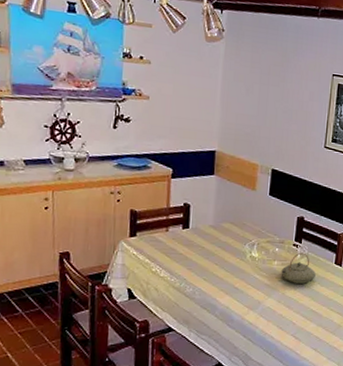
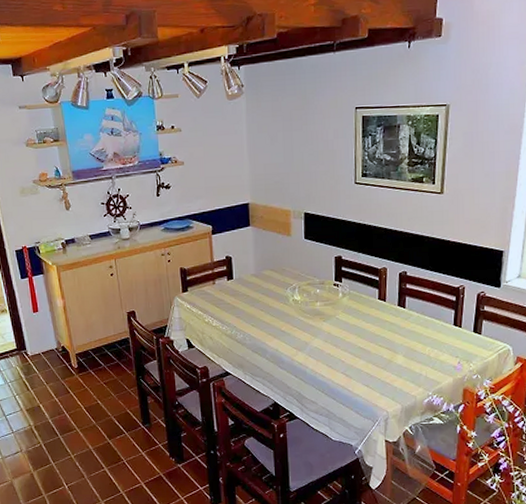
teapot: present [281,252,316,284] -> none [324,291,360,322]

